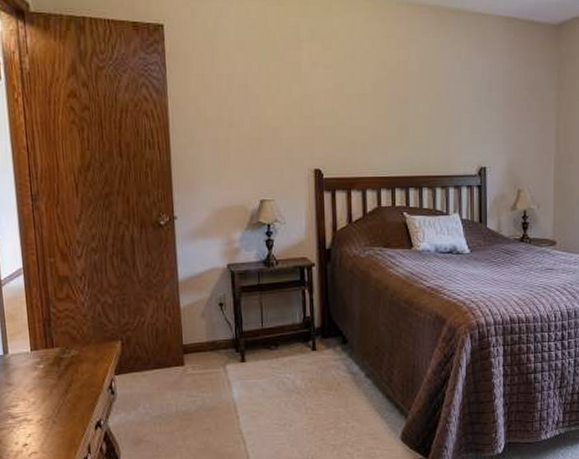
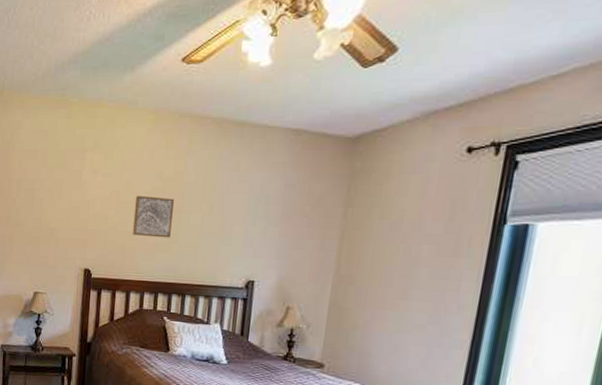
wall art: none [361,87,402,131] -> present [132,195,175,238]

